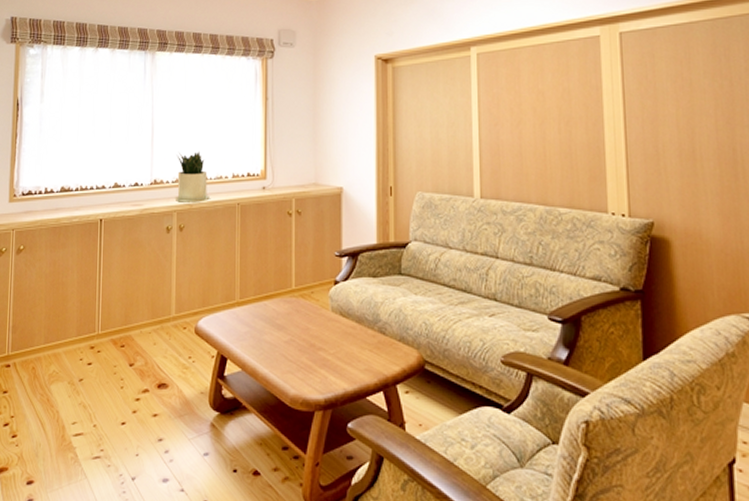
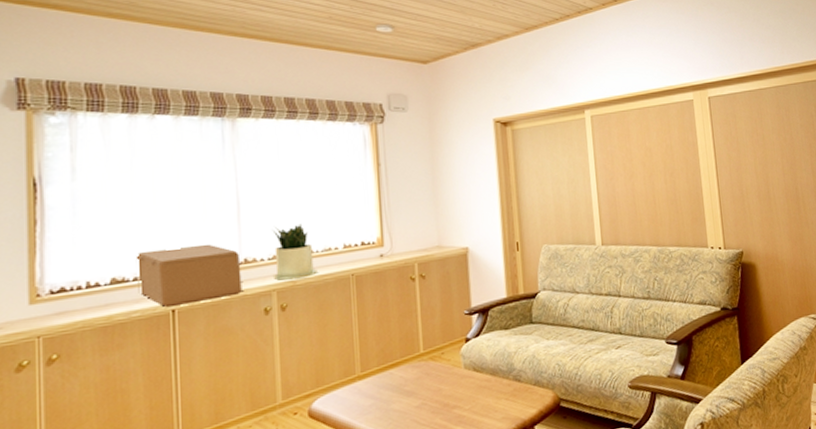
decorative box: none [78,163,152,217] -> present [135,244,242,308]

